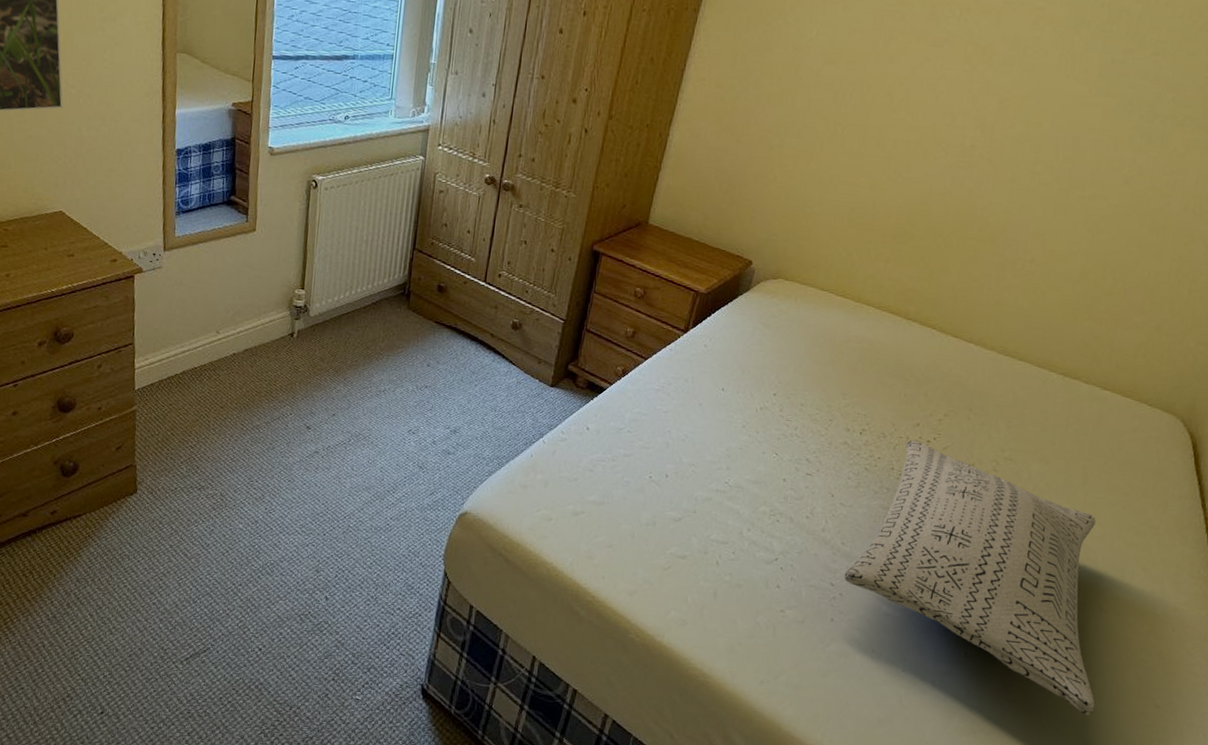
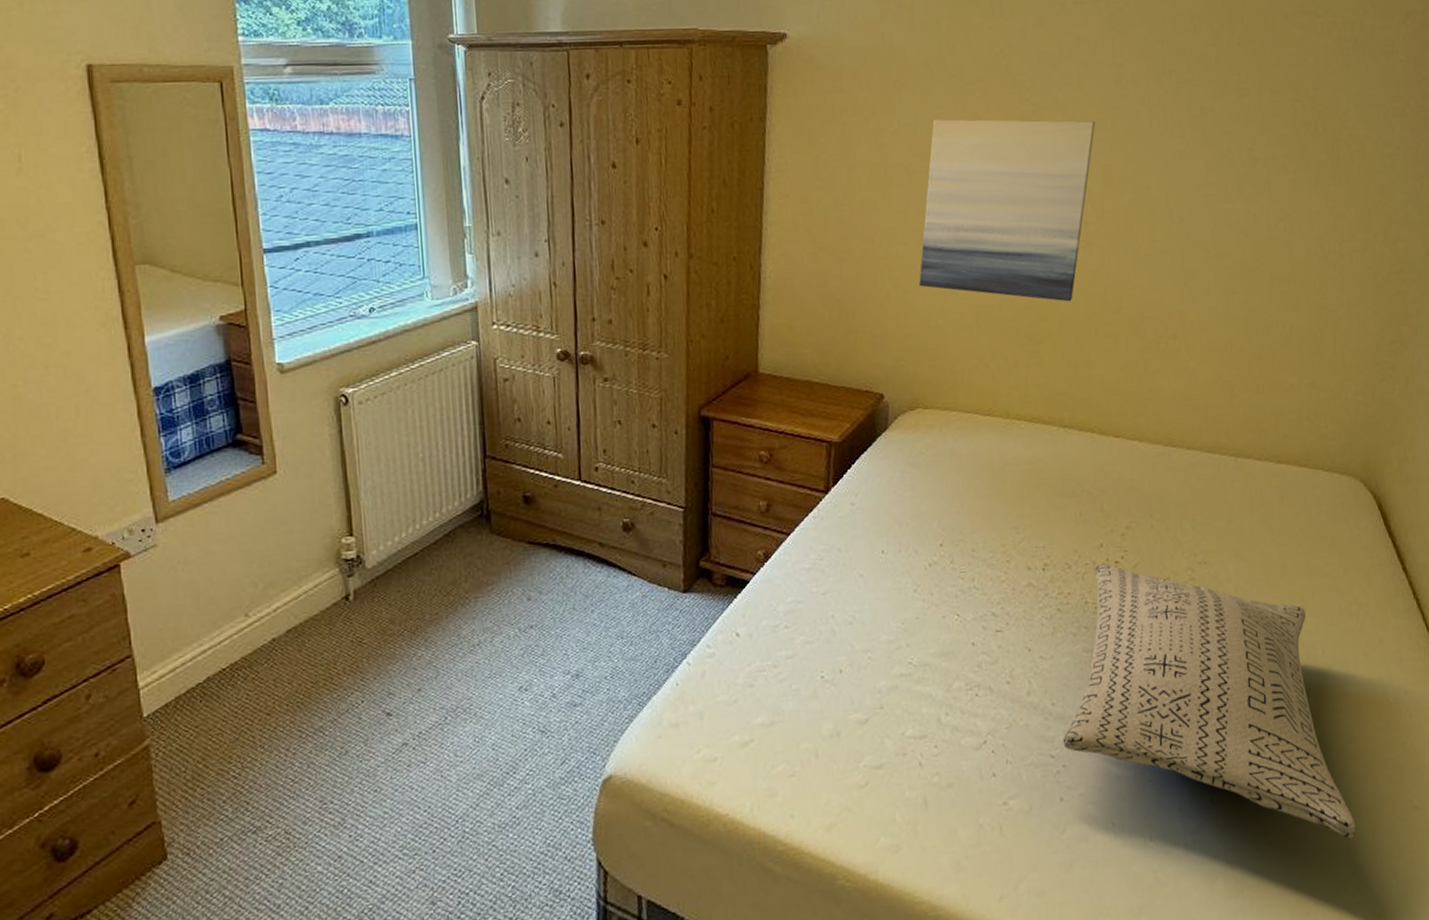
wall art: none [804,33,1004,213] -> present [919,119,1096,302]

